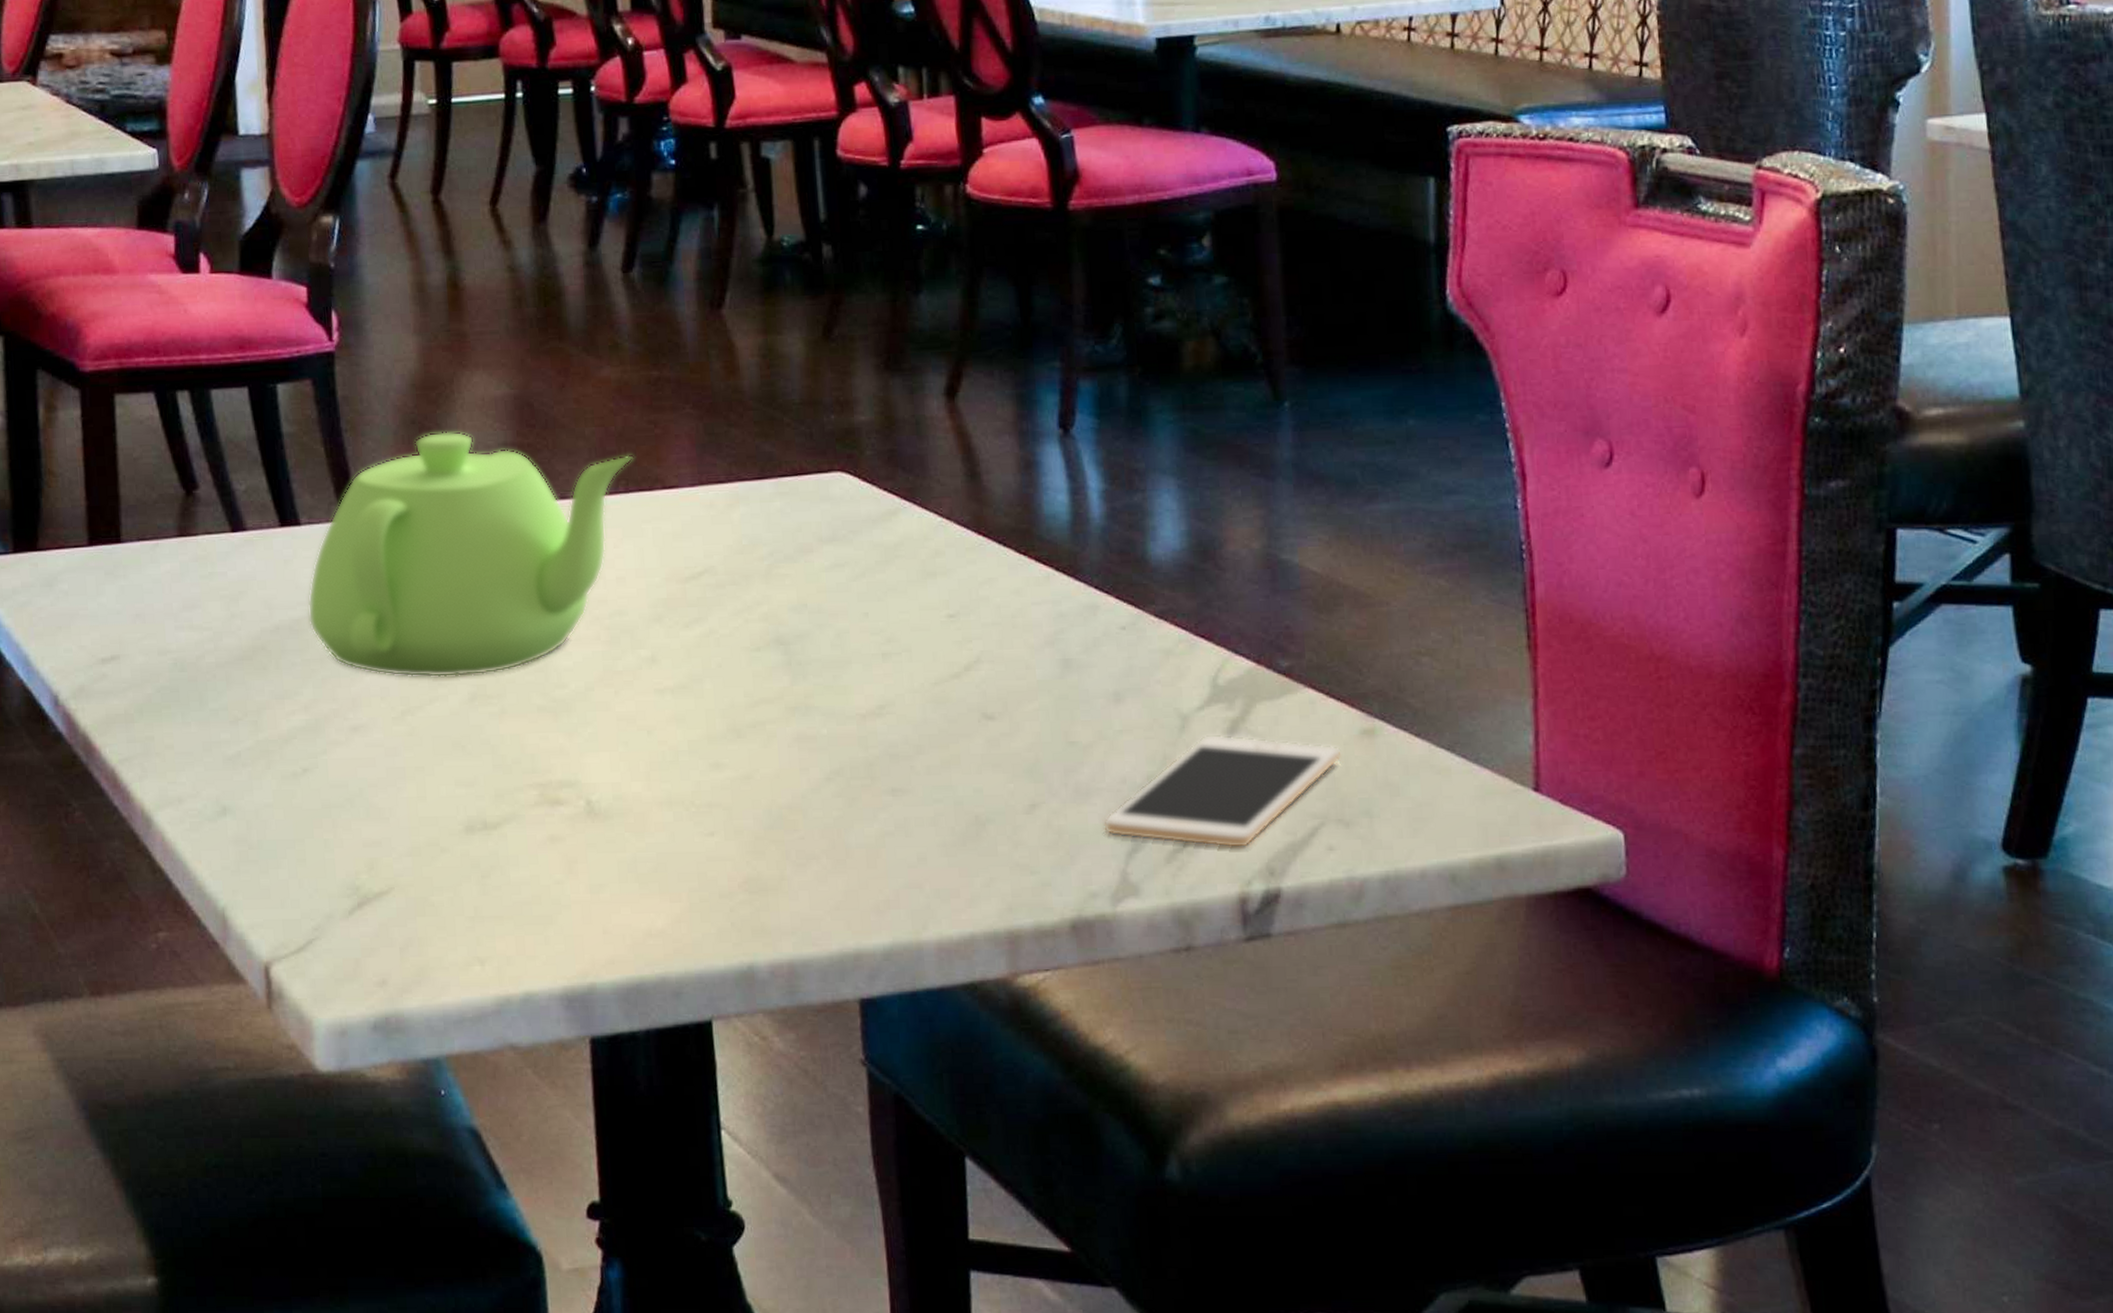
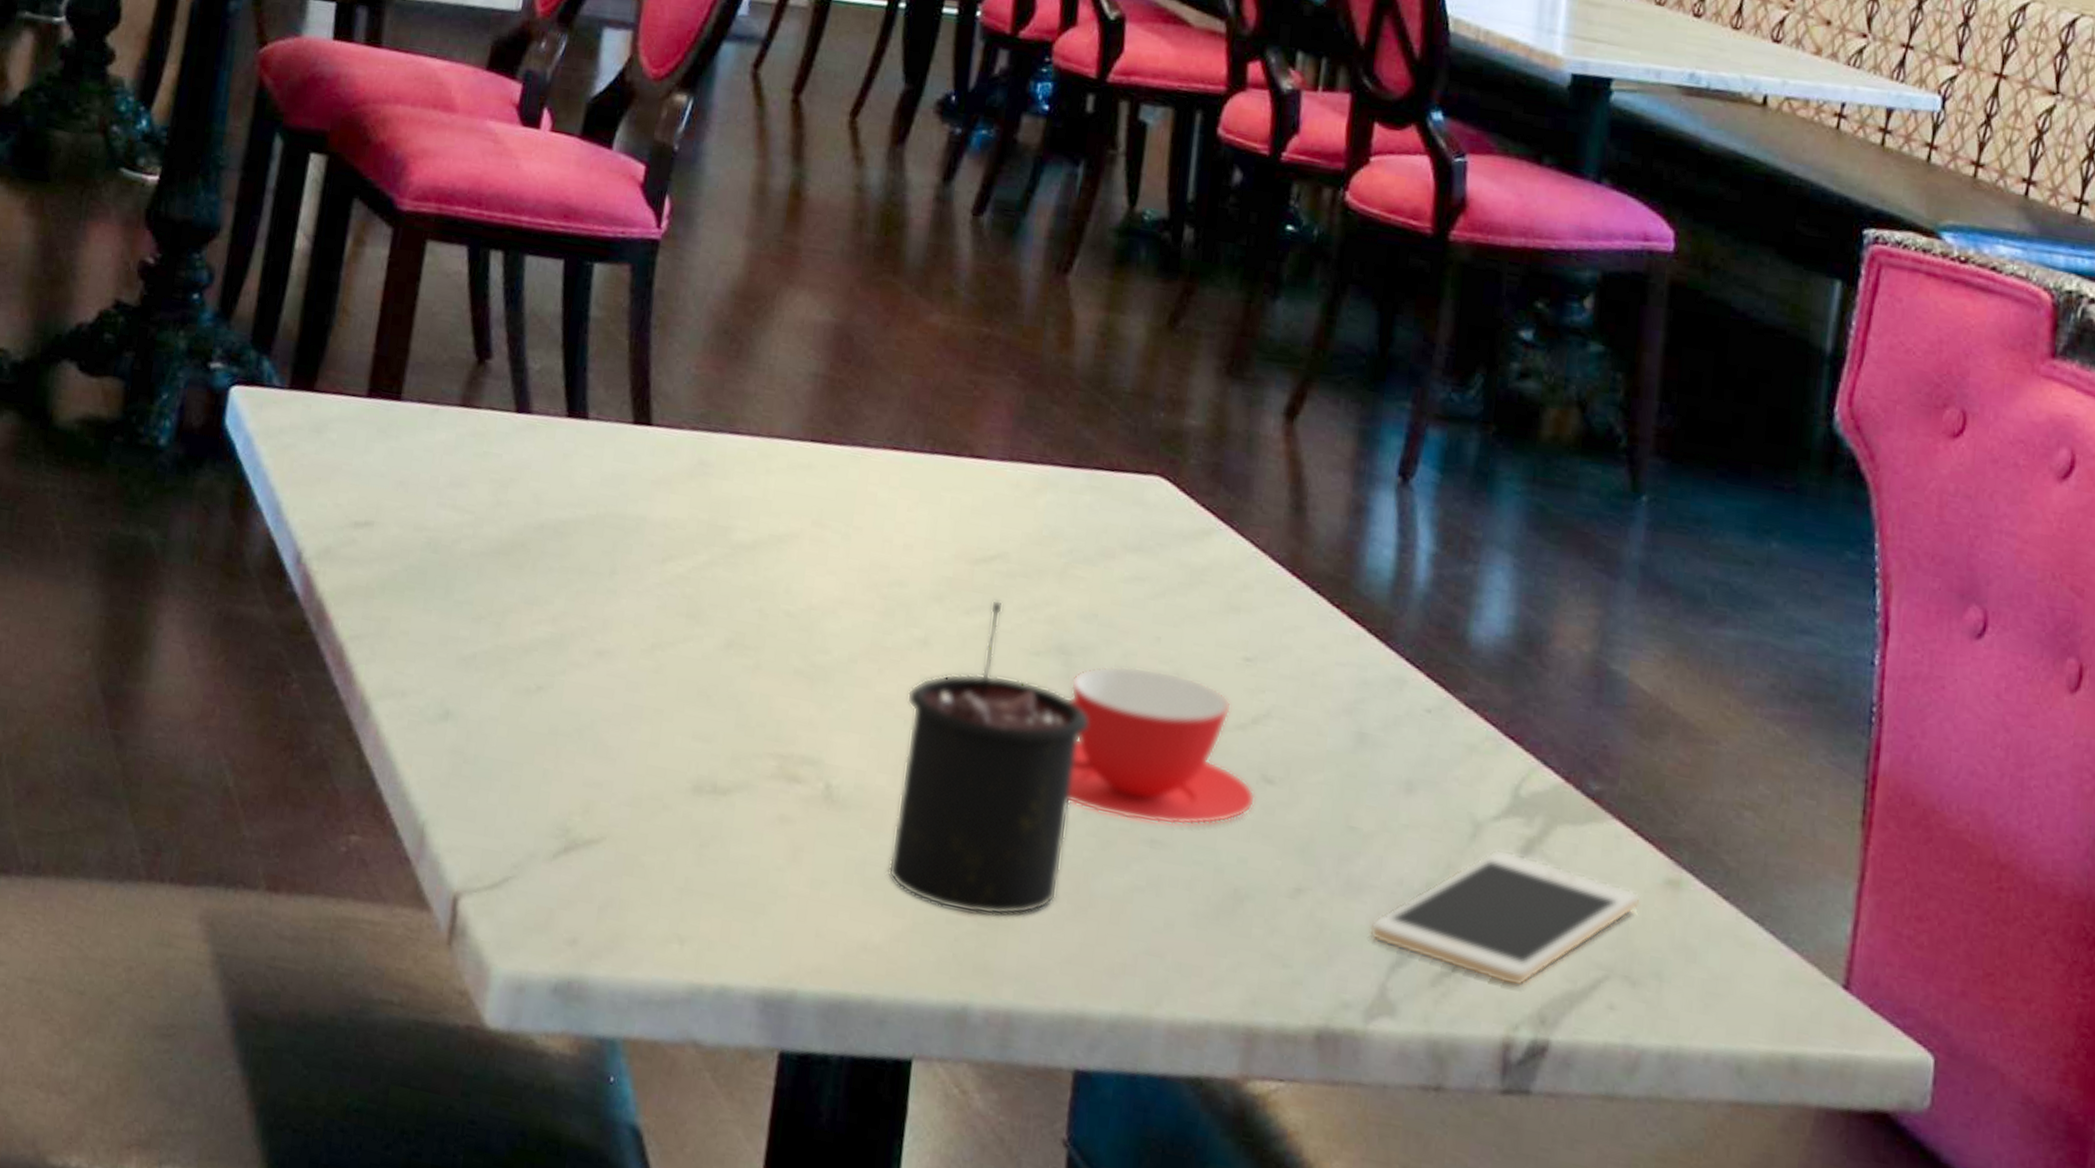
teapot: present [307,431,633,678] -> none [575,346,946,623]
candle: none [645,609,816,886] -> present [888,599,1088,916]
teacup: none [792,641,981,776] -> present [1066,665,1256,826]

